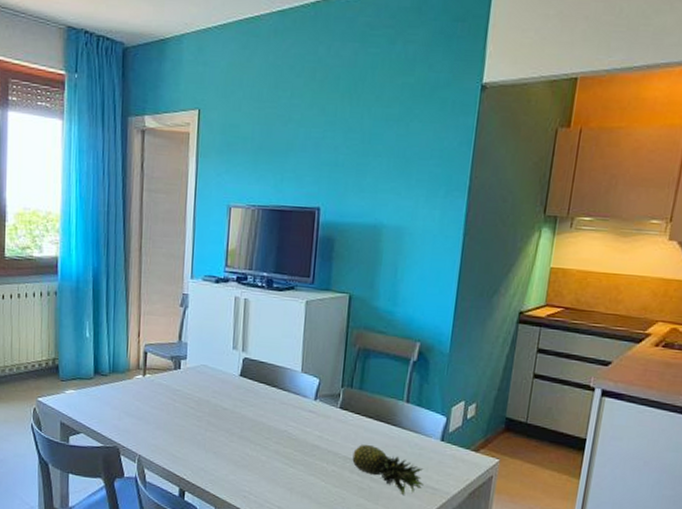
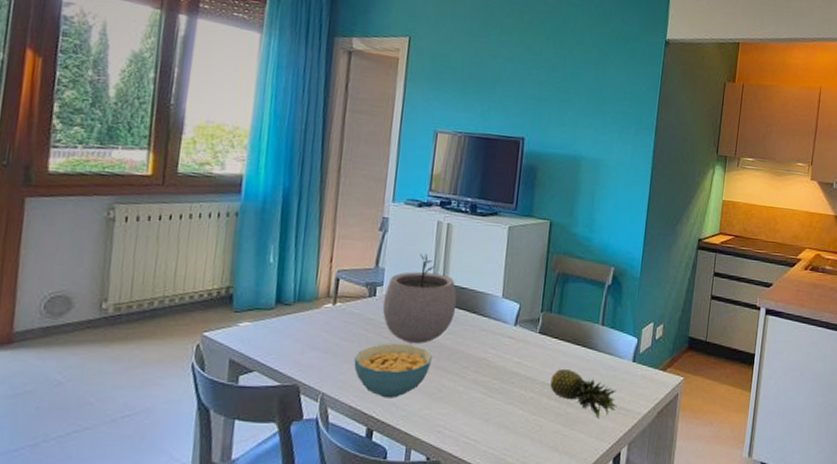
cereal bowl: none [164,413,236,464] -> present [354,343,433,398]
plant pot: none [187,329,257,414] -> present [382,254,457,343]

